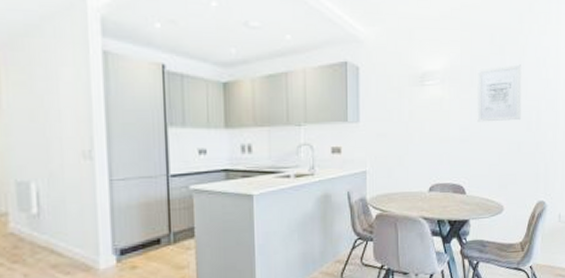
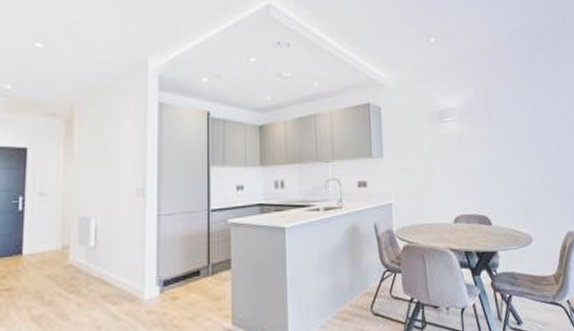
wall art: present [477,64,522,122] -> none [493,99,541,155]

